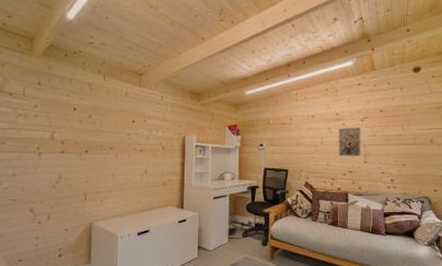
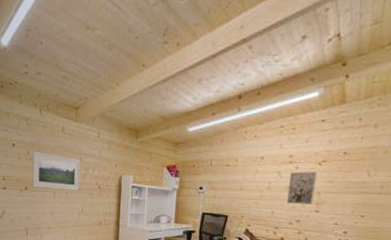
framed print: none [93,114,144,152] -> present [32,151,80,191]

